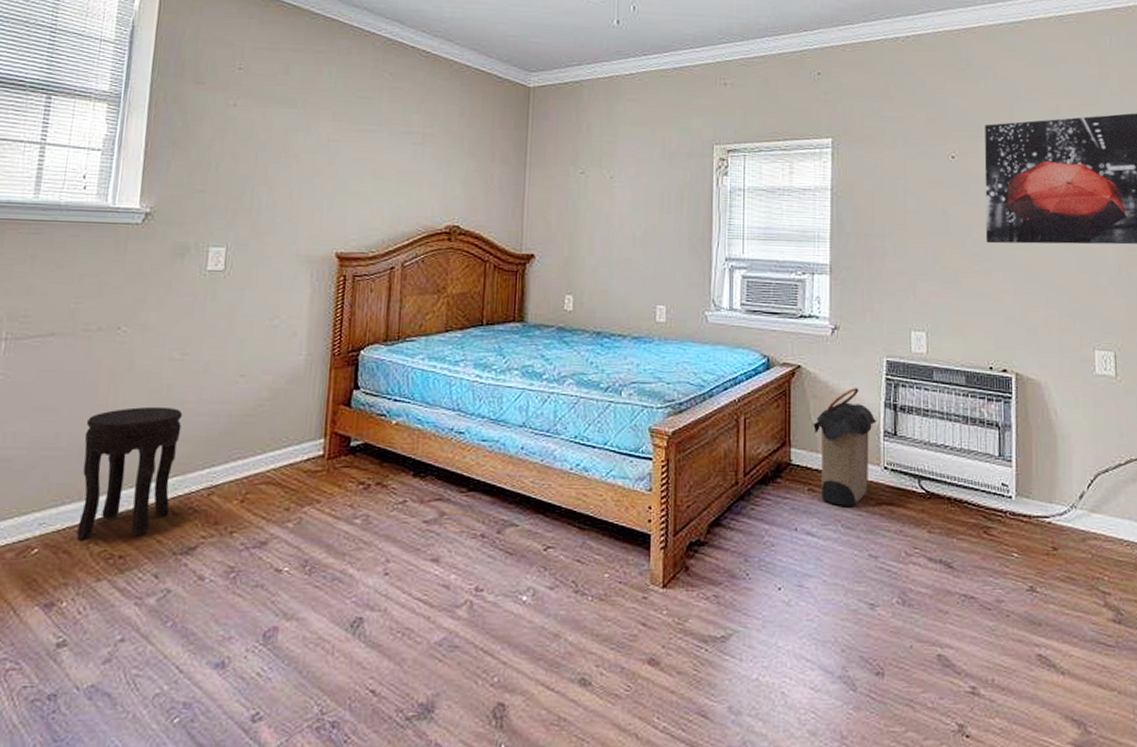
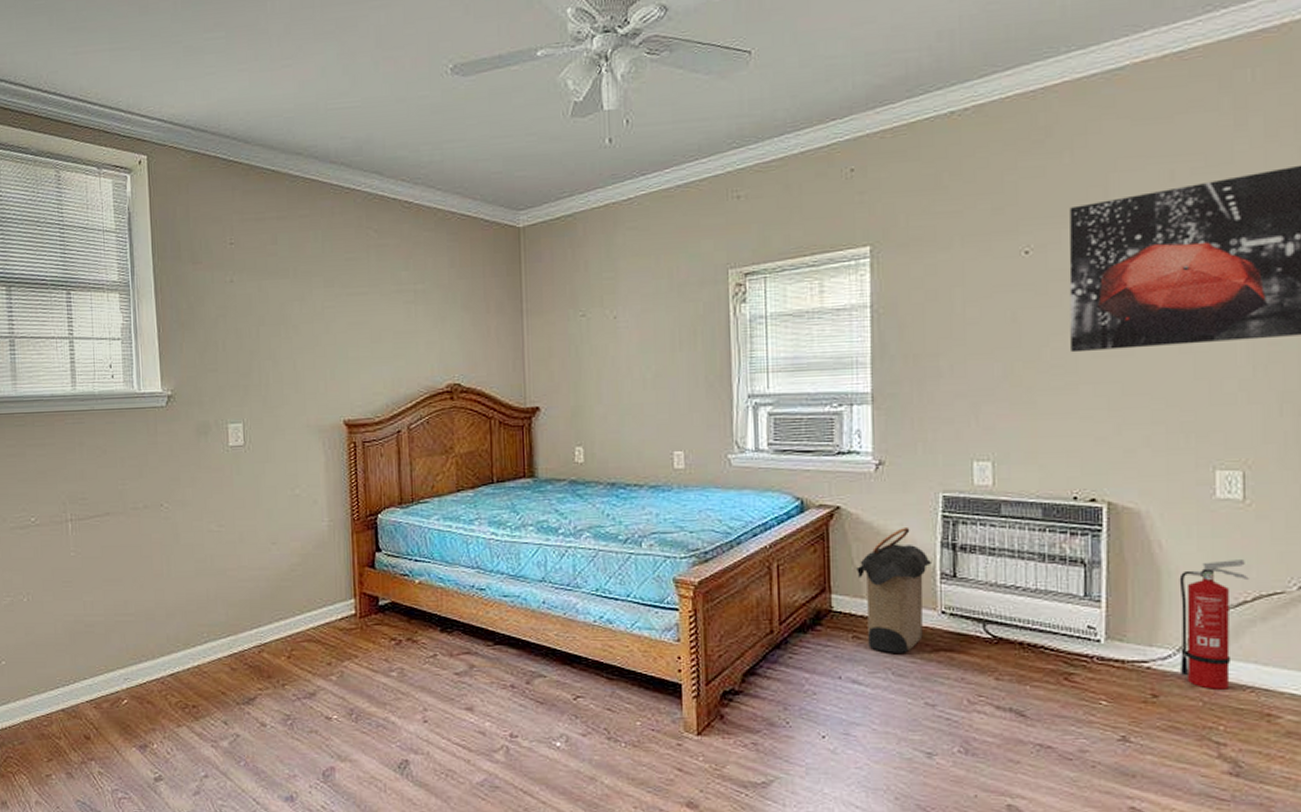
side table: present [77,406,183,538] -> none [148,574,228,691]
fire extinguisher: none [1071,427,1122,543] -> present [1179,560,1249,690]

